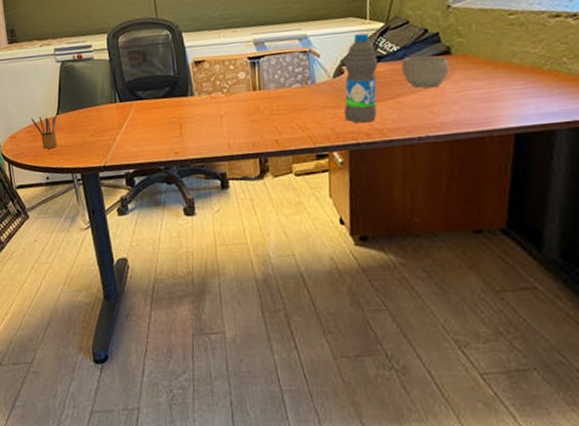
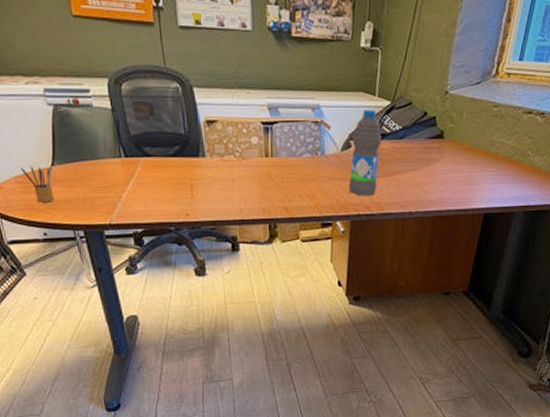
bowl: present [401,55,450,88] -> none [402,137,441,169]

